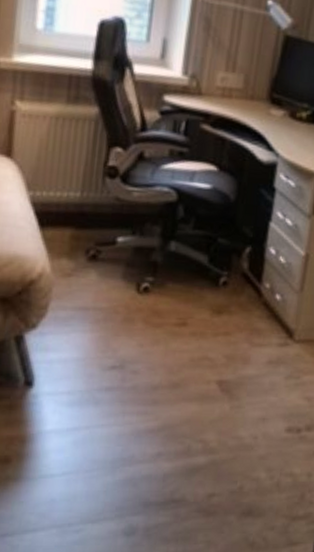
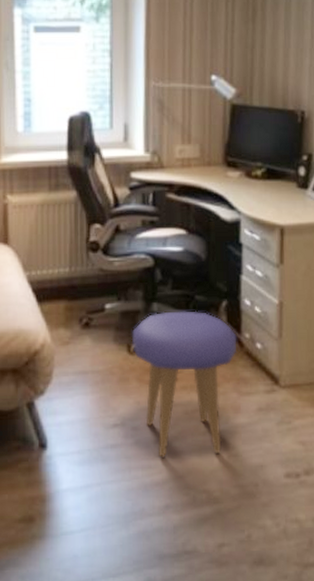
stool: none [142,251,257,404] -> present [132,311,237,458]

